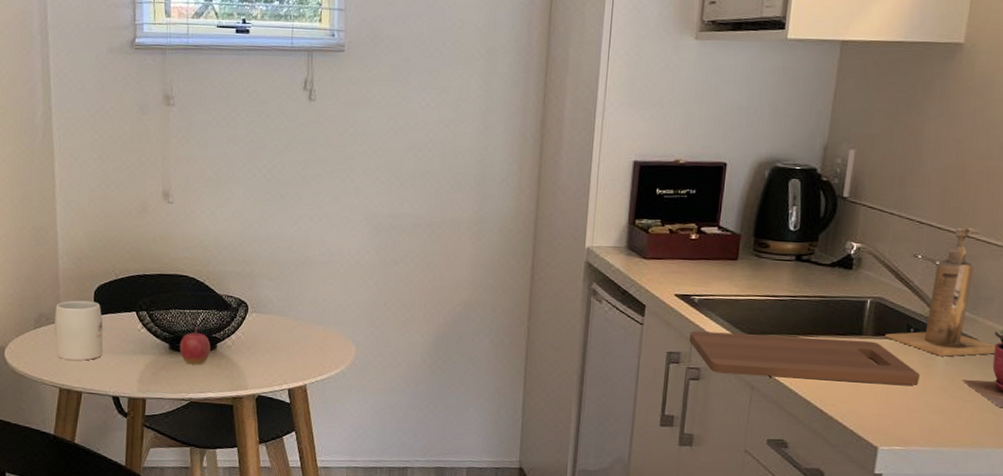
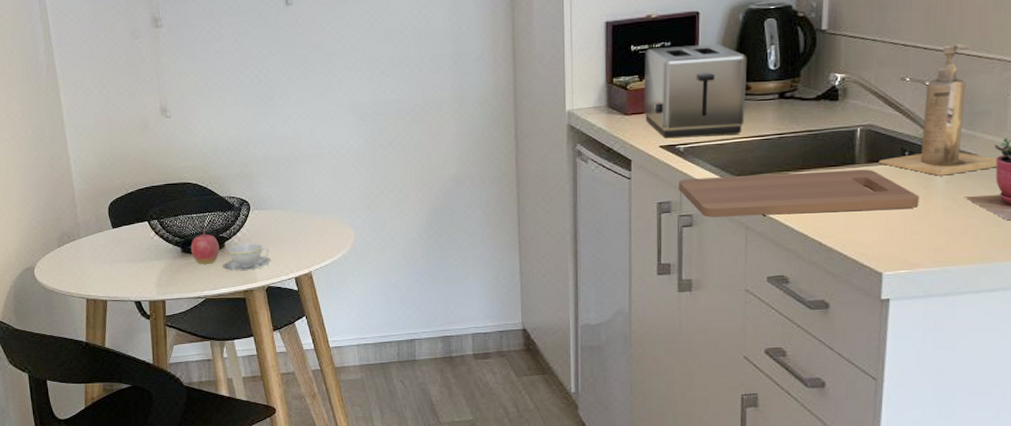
mug: present [54,300,104,361] -> none [75,216,121,273]
teacup: none [212,347,265,377] -> present [222,243,272,271]
toaster: none [663,194,769,291] -> present [643,44,747,138]

